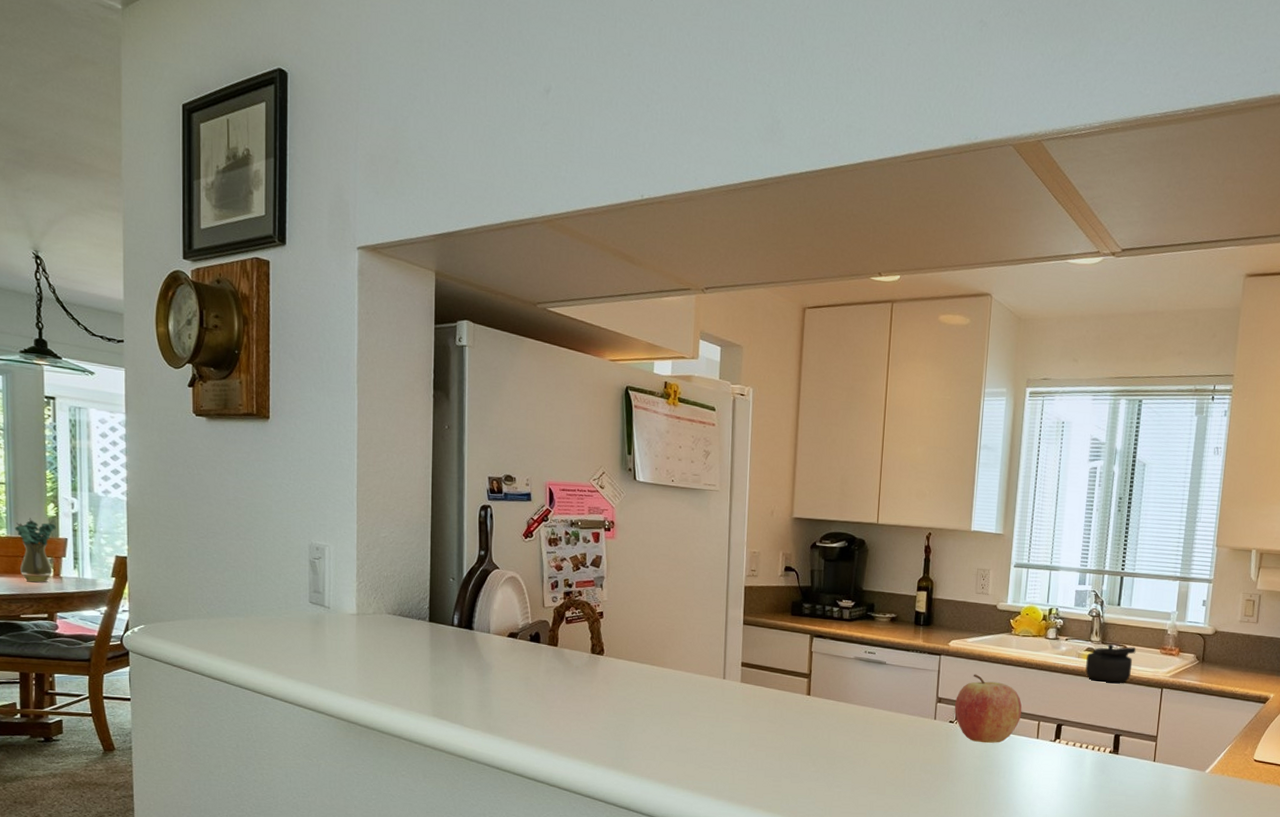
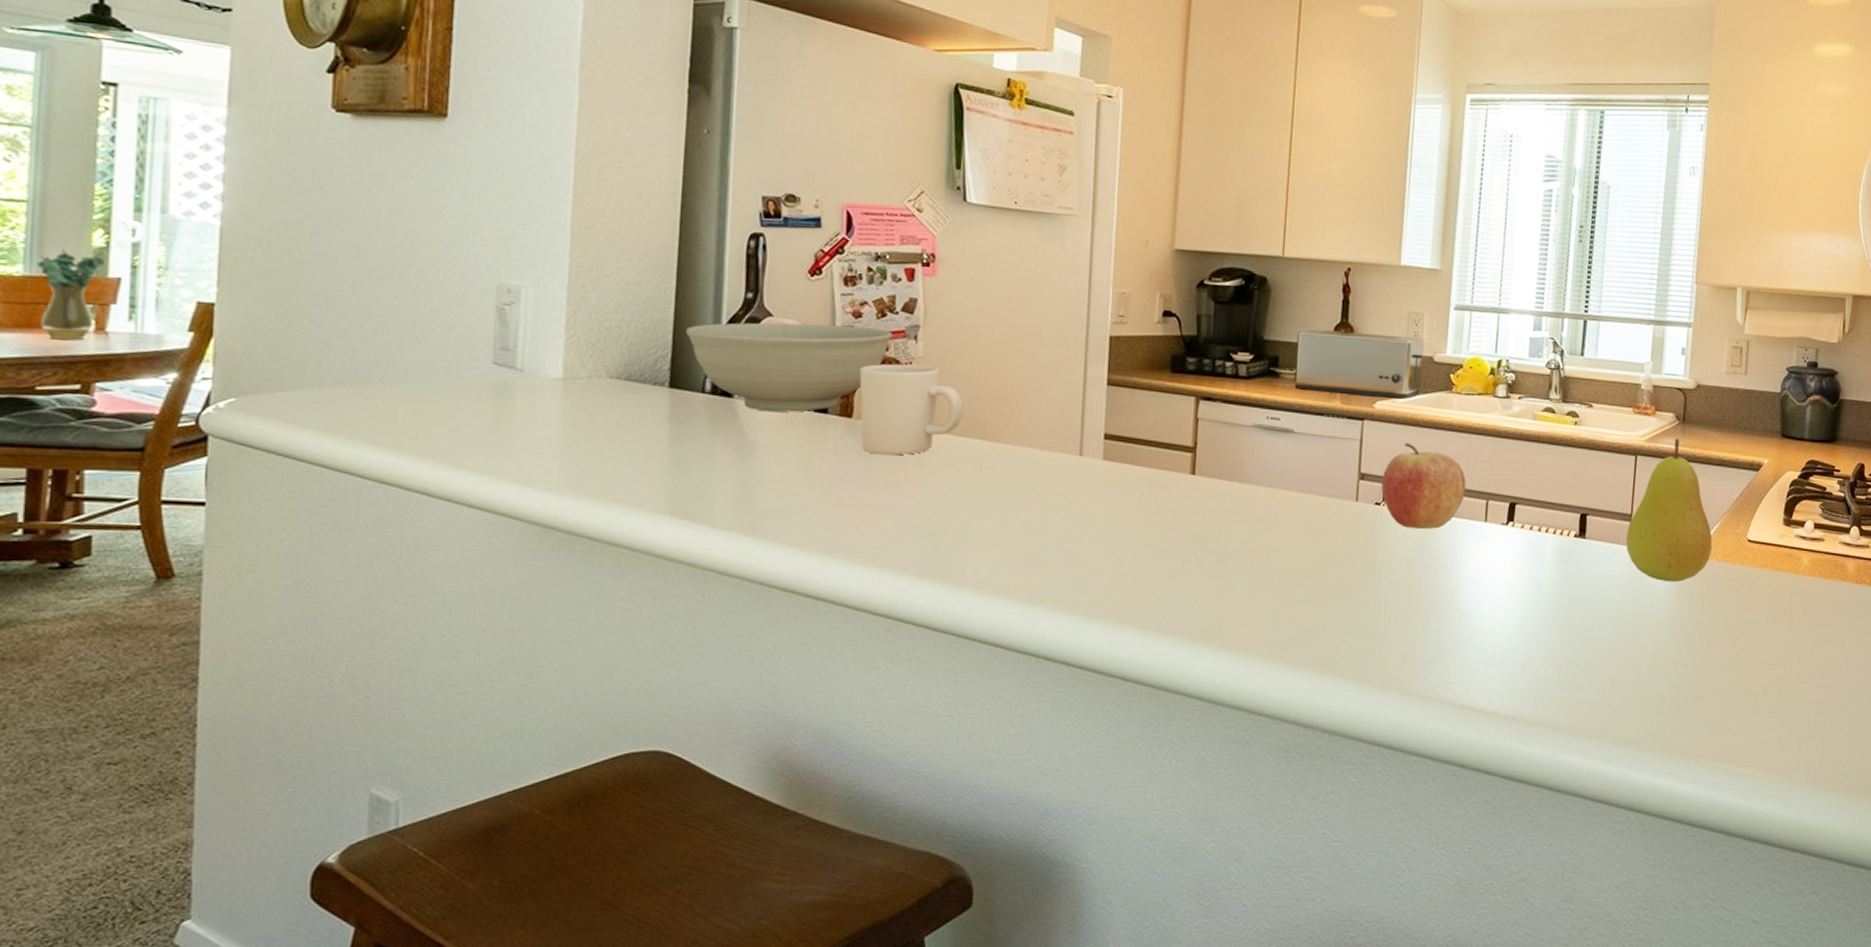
bowl: none [439,573,585,642] -> present [686,322,892,412]
mug: none [562,606,638,676] -> present [859,363,964,456]
toaster: none [886,582,990,640] -> present [1294,329,1425,400]
kettle: present [1085,644,1136,683] -> none [1543,403,1604,450]
fruit: none [1151,675,1225,792] -> present [1625,438,1713,582]

